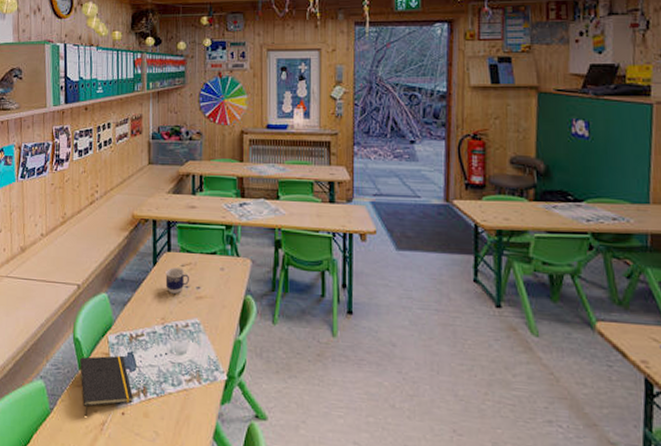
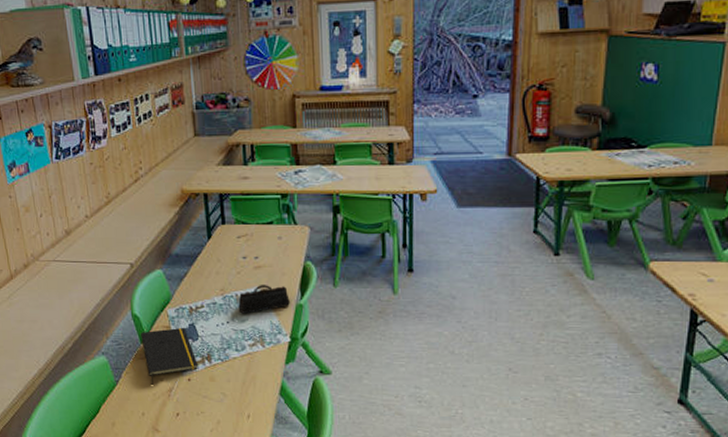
cup: present [165,267,190,294] -> none [221,240,247,265]
pencil case: none [177,315,229,346] -> present [238,284,290,314]

